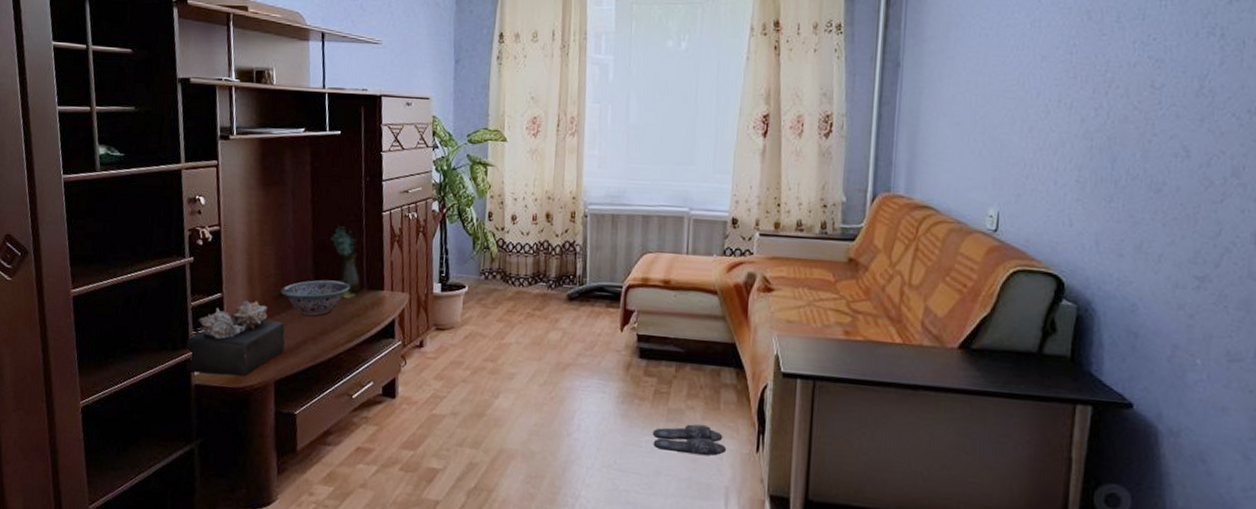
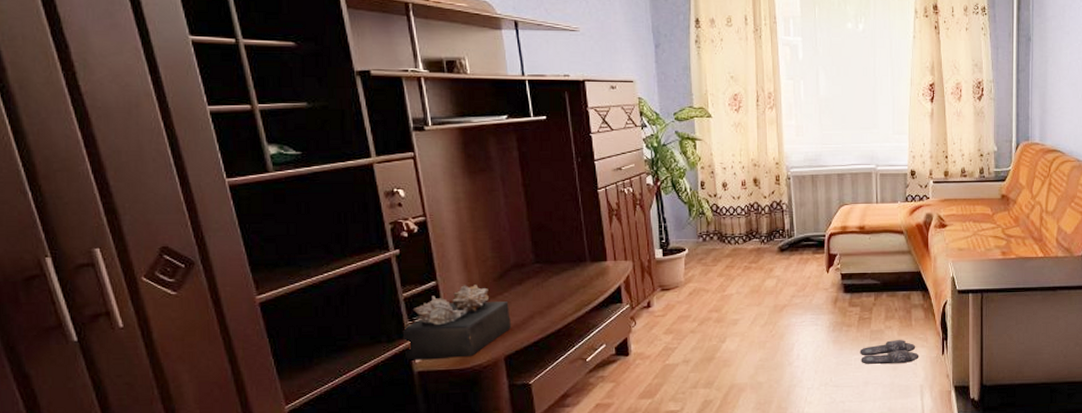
decorative bowl: present [280,279,350,317] -> none [500,257,573,293]
vase: present [330,224,362,298] -> none [547,204,585,272]

